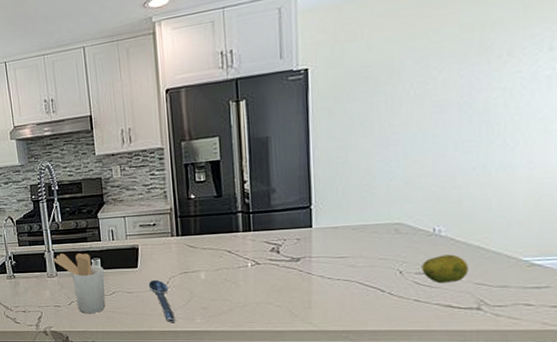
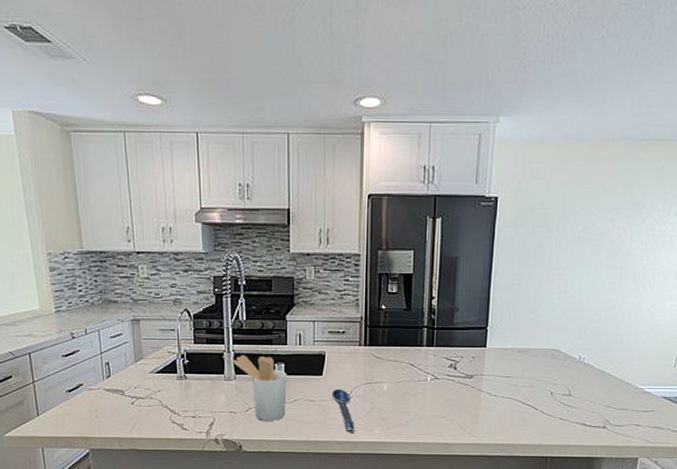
fruit: present [422,254,468,284] -> none [567,380,601,405]

